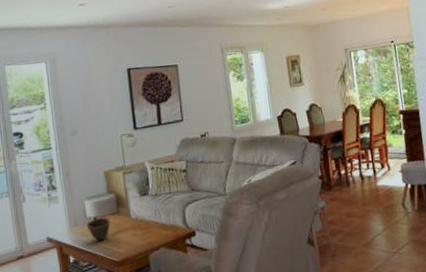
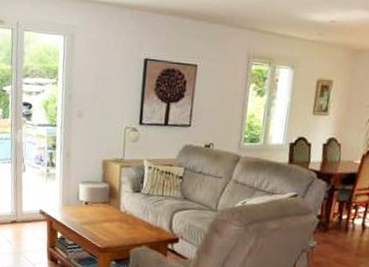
bowl: present [86,217,111,241] -> none [77,203,101,225]

